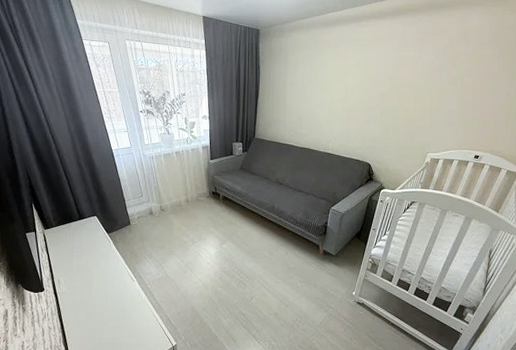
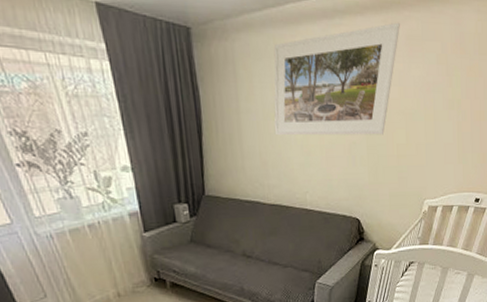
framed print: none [309,23,414,102] -> present [274,22,400,136]

